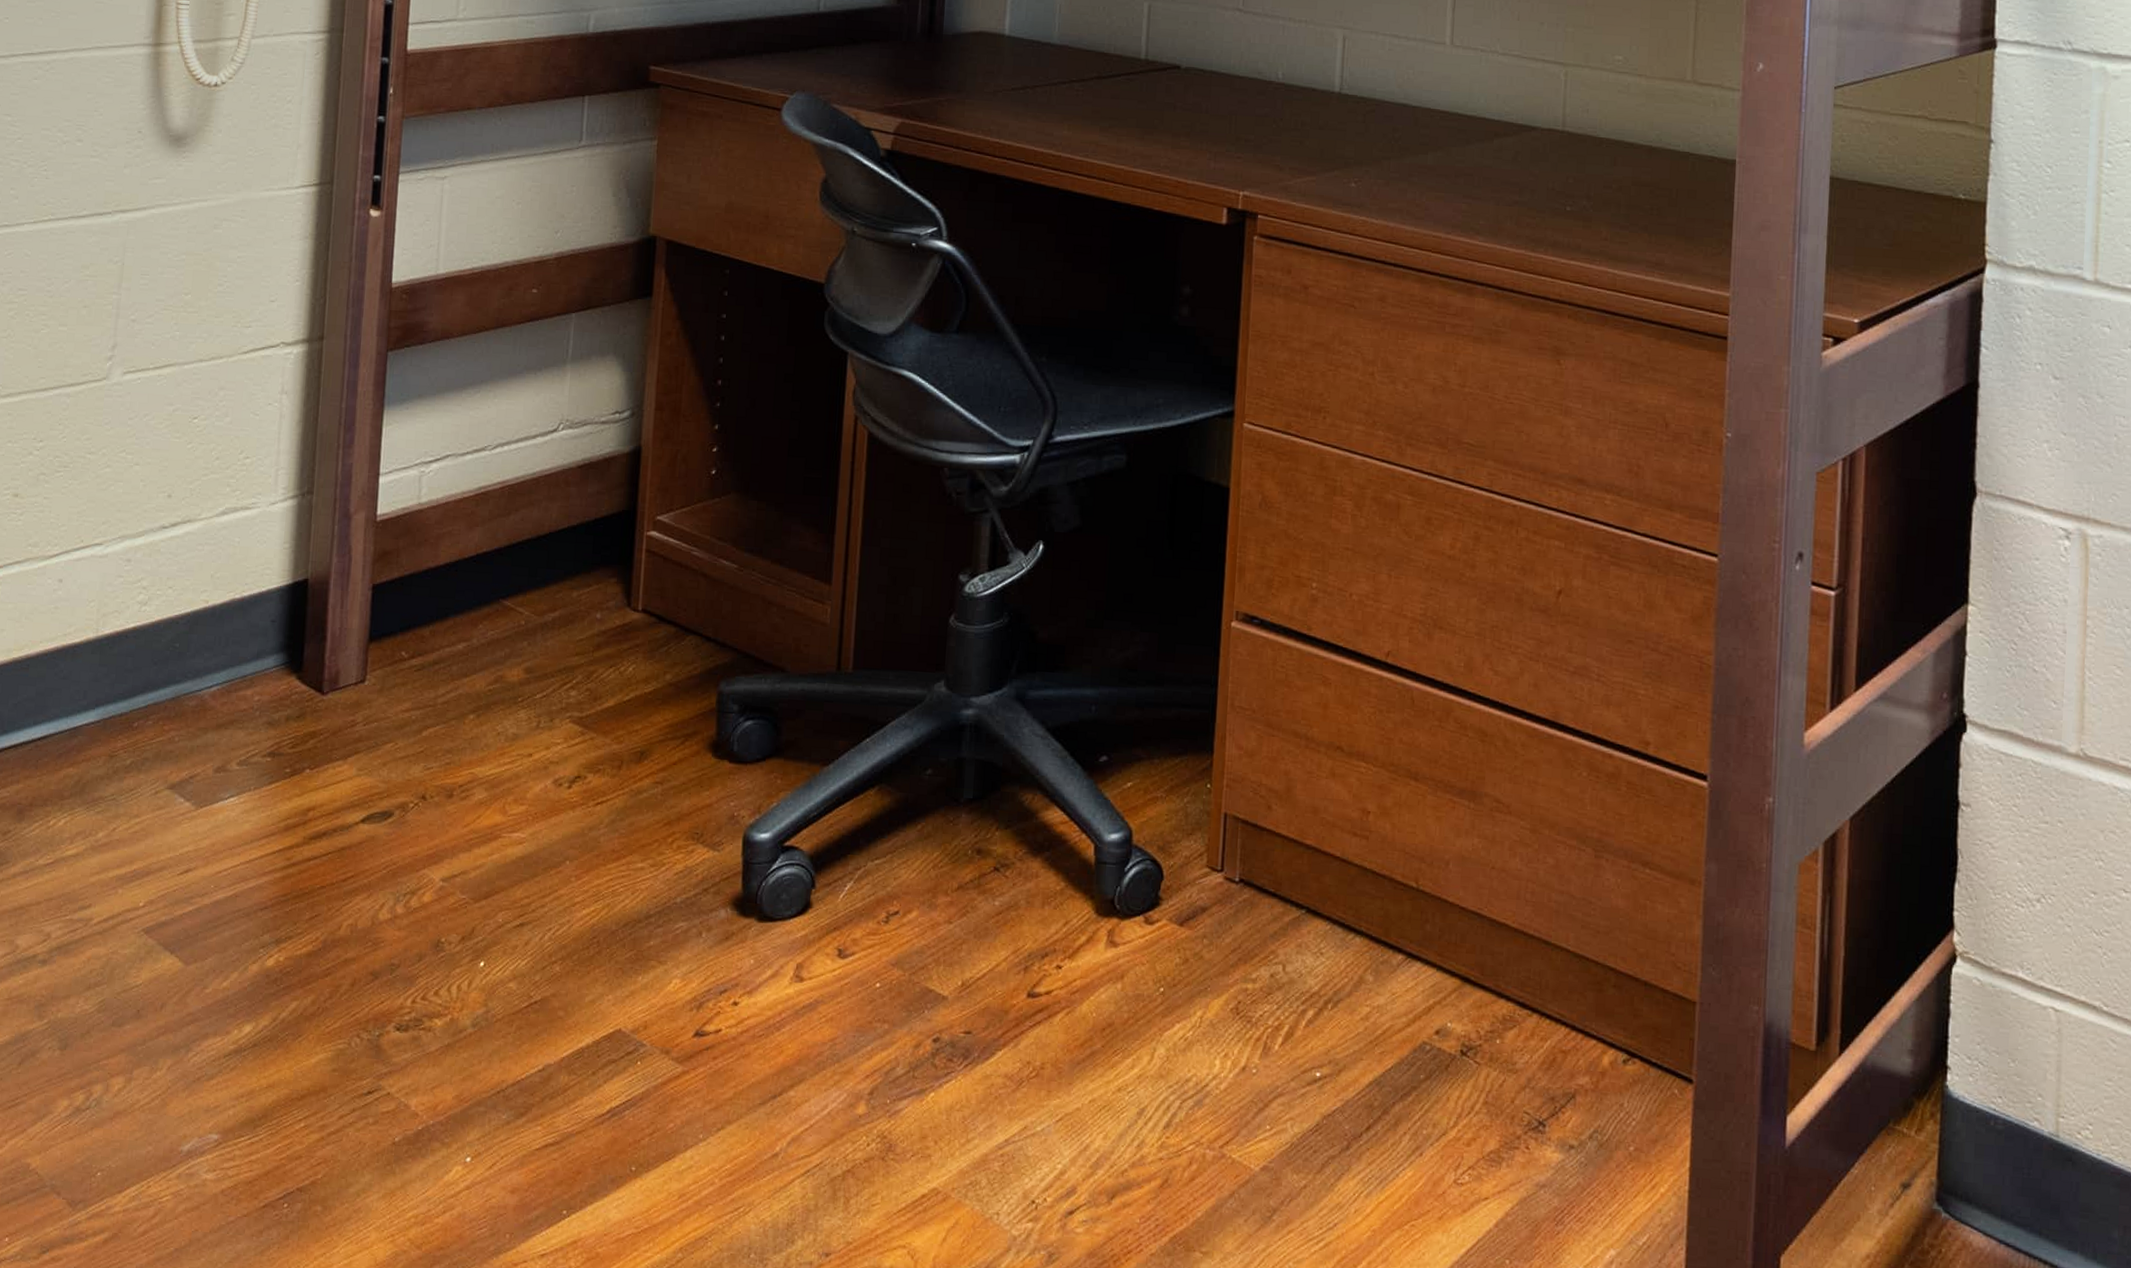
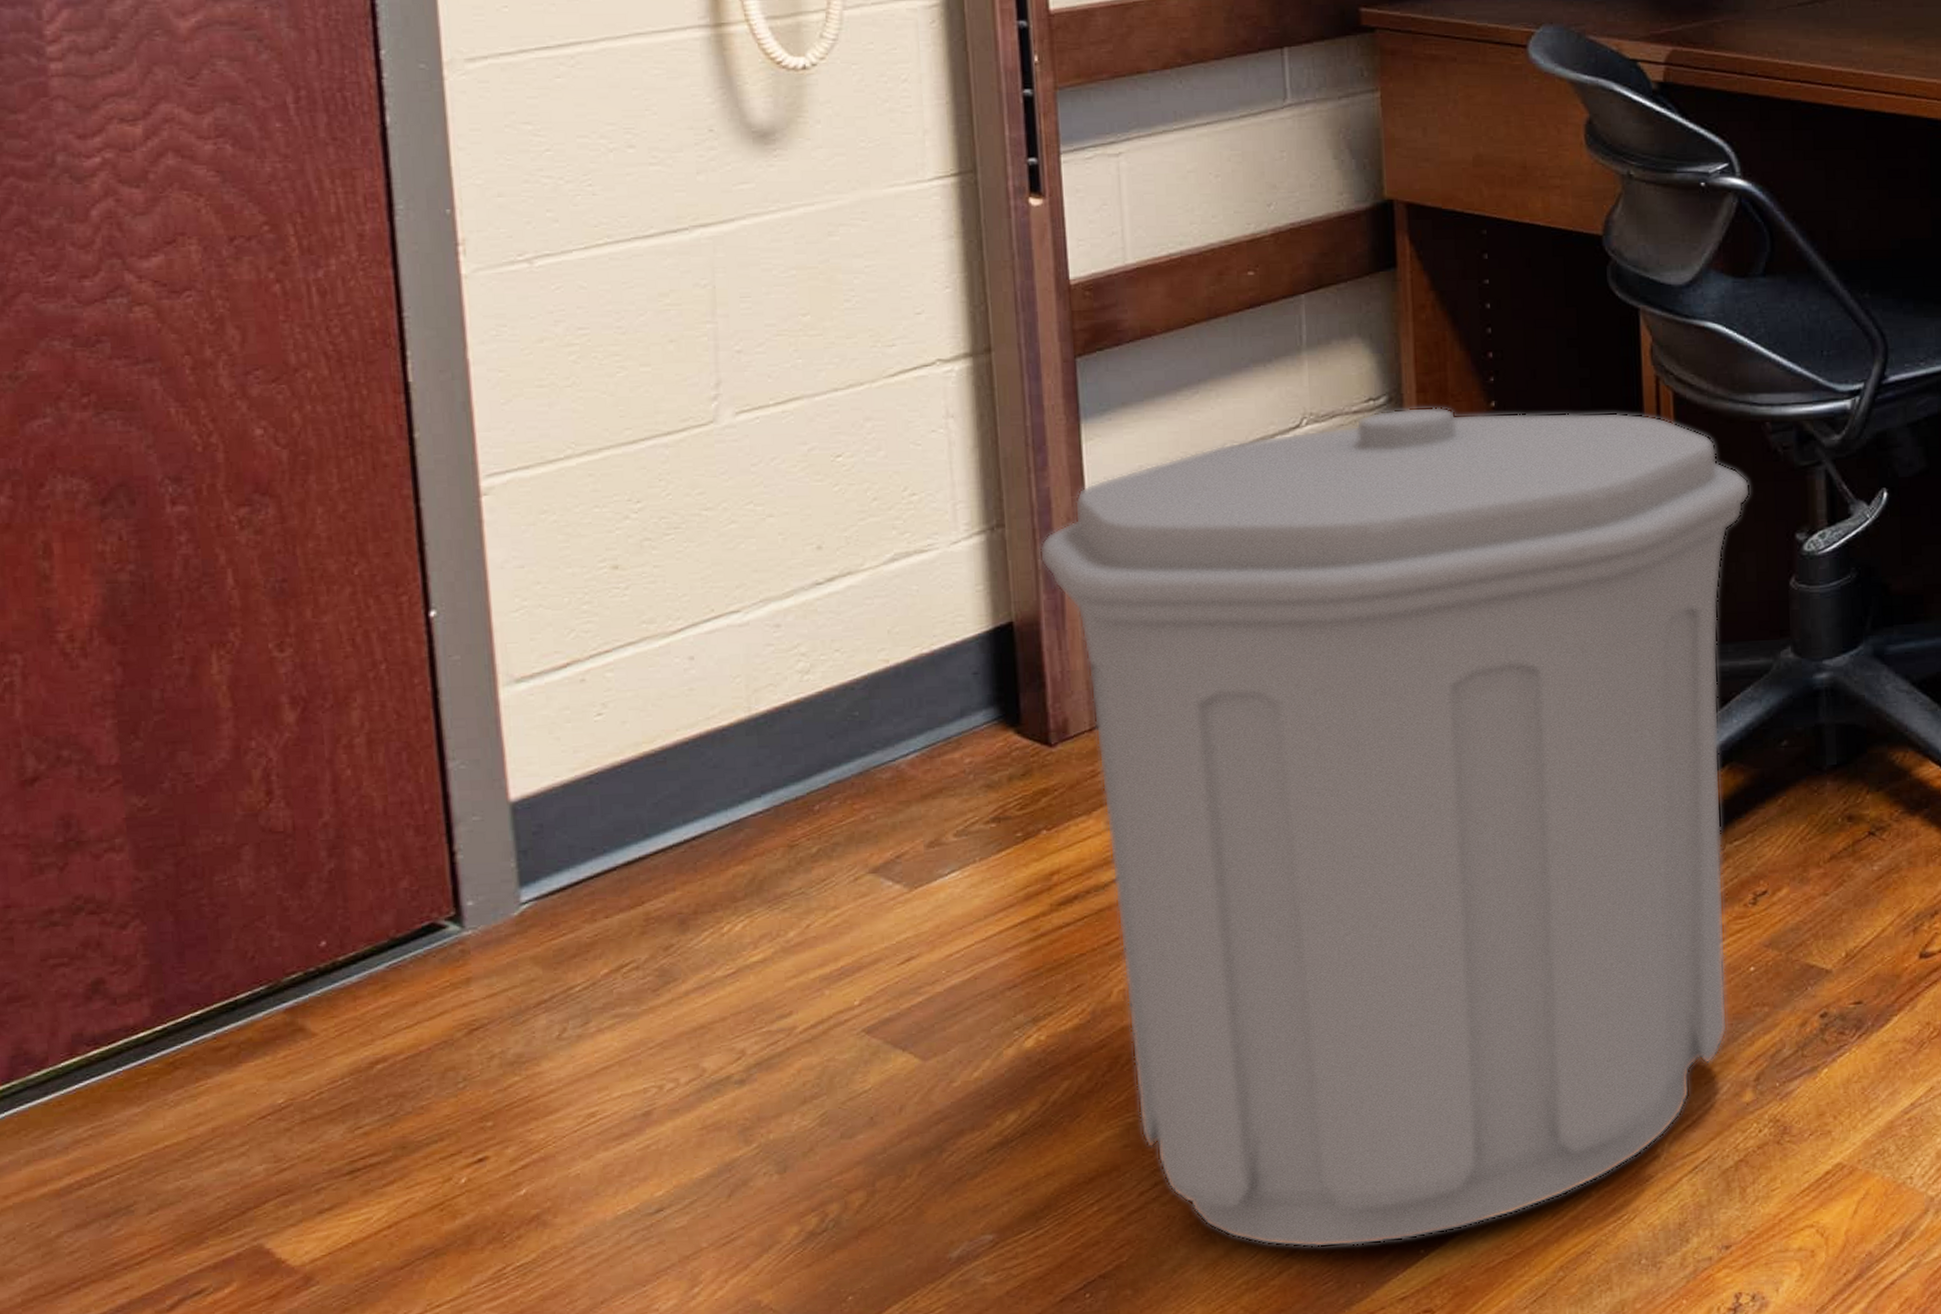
trash can: none [336,423,925,1199] -> present [1039,406,1751,1248]

